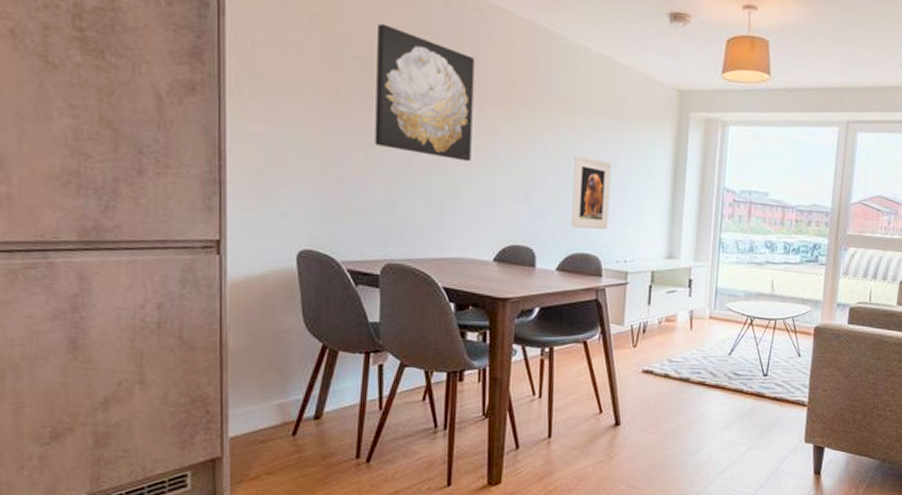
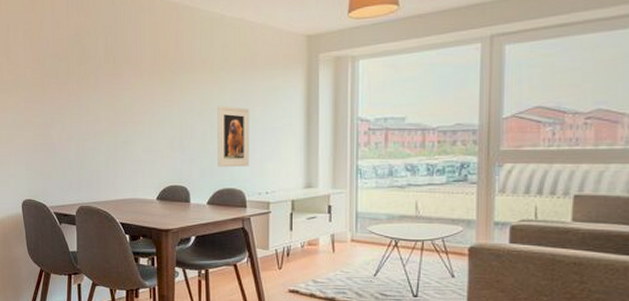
wall art: present [375,23,475,162] -> none [67,27,136,122]

